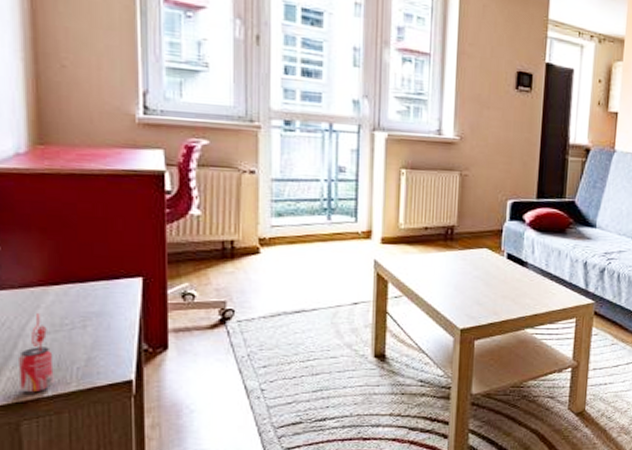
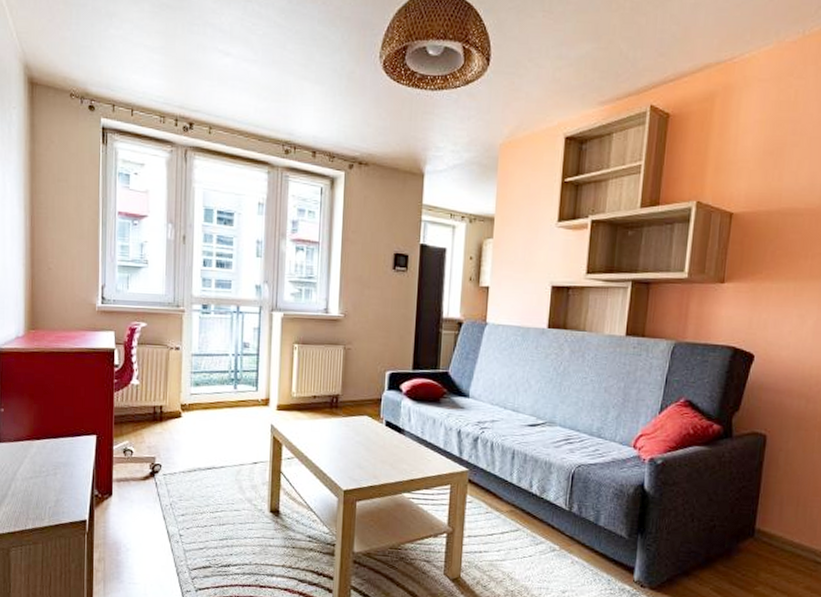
beverage can: present [19,314,54,393] -> none [11,462,34,526]

